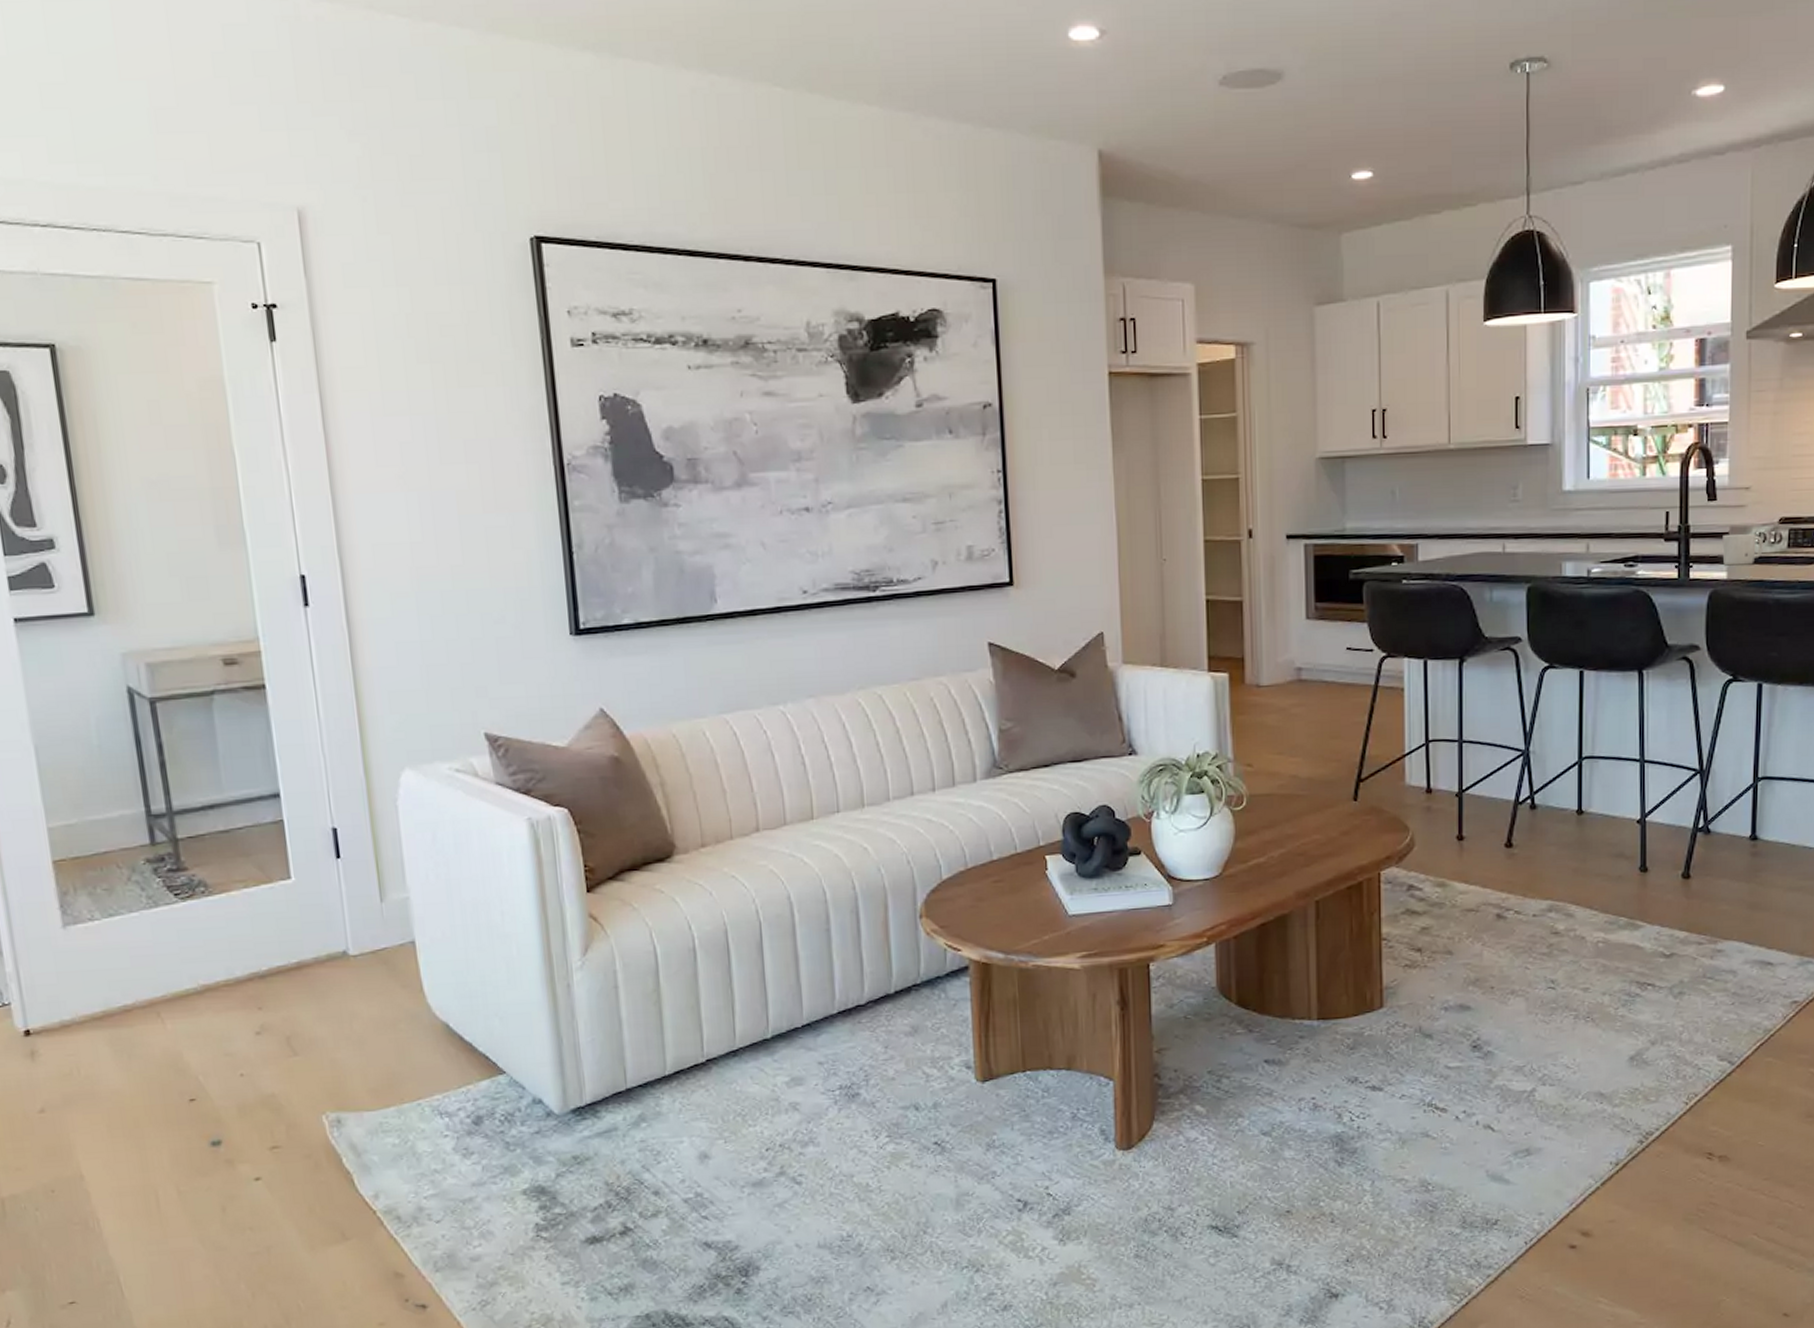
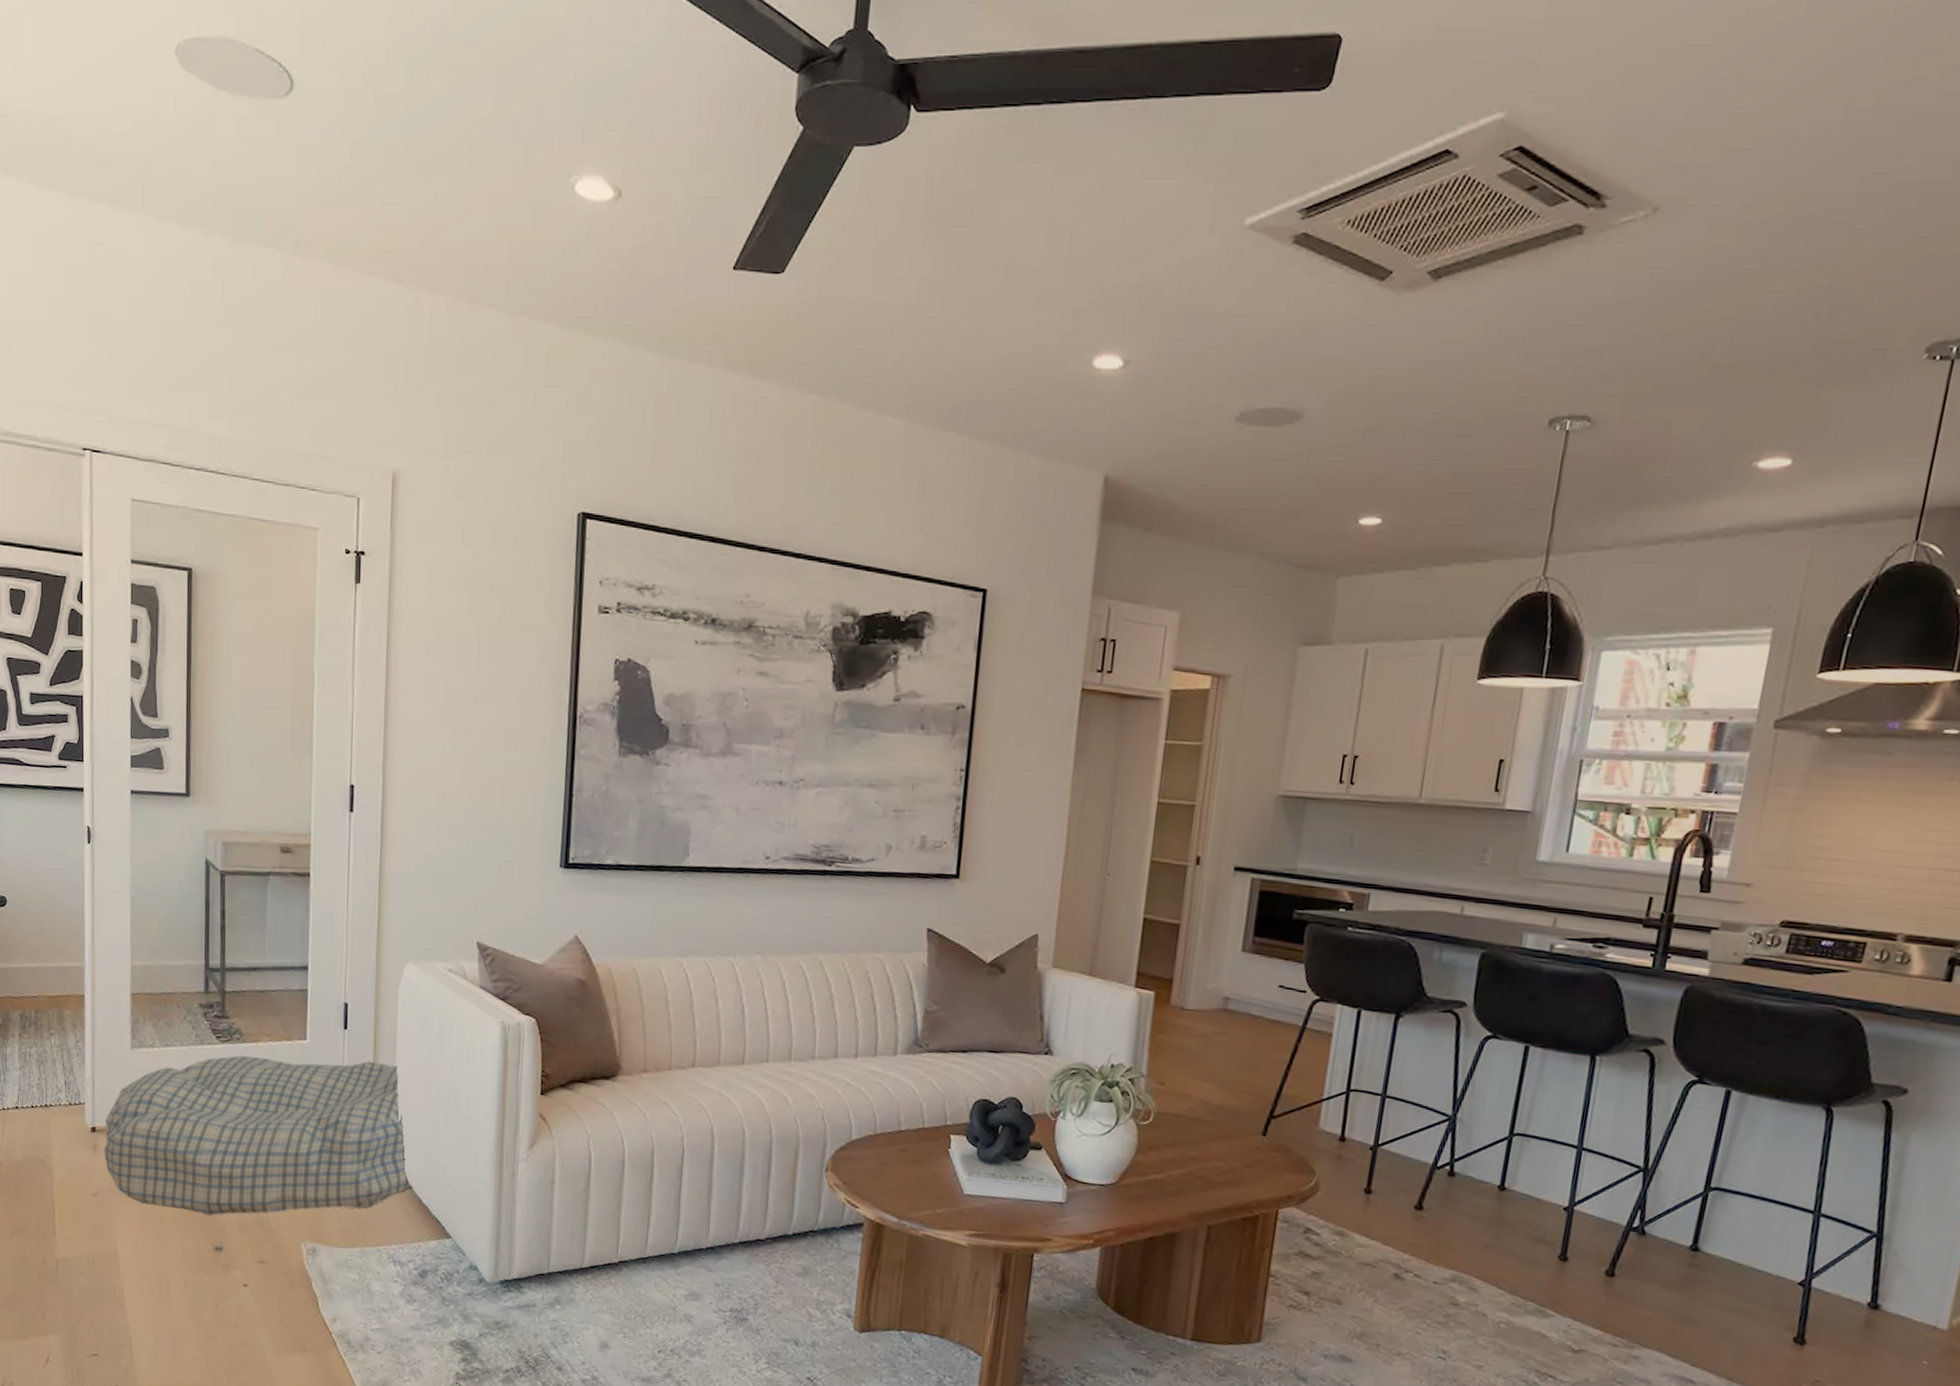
dog bed: none [41,889,452,1109] -> present [104,1055,415,1215]

